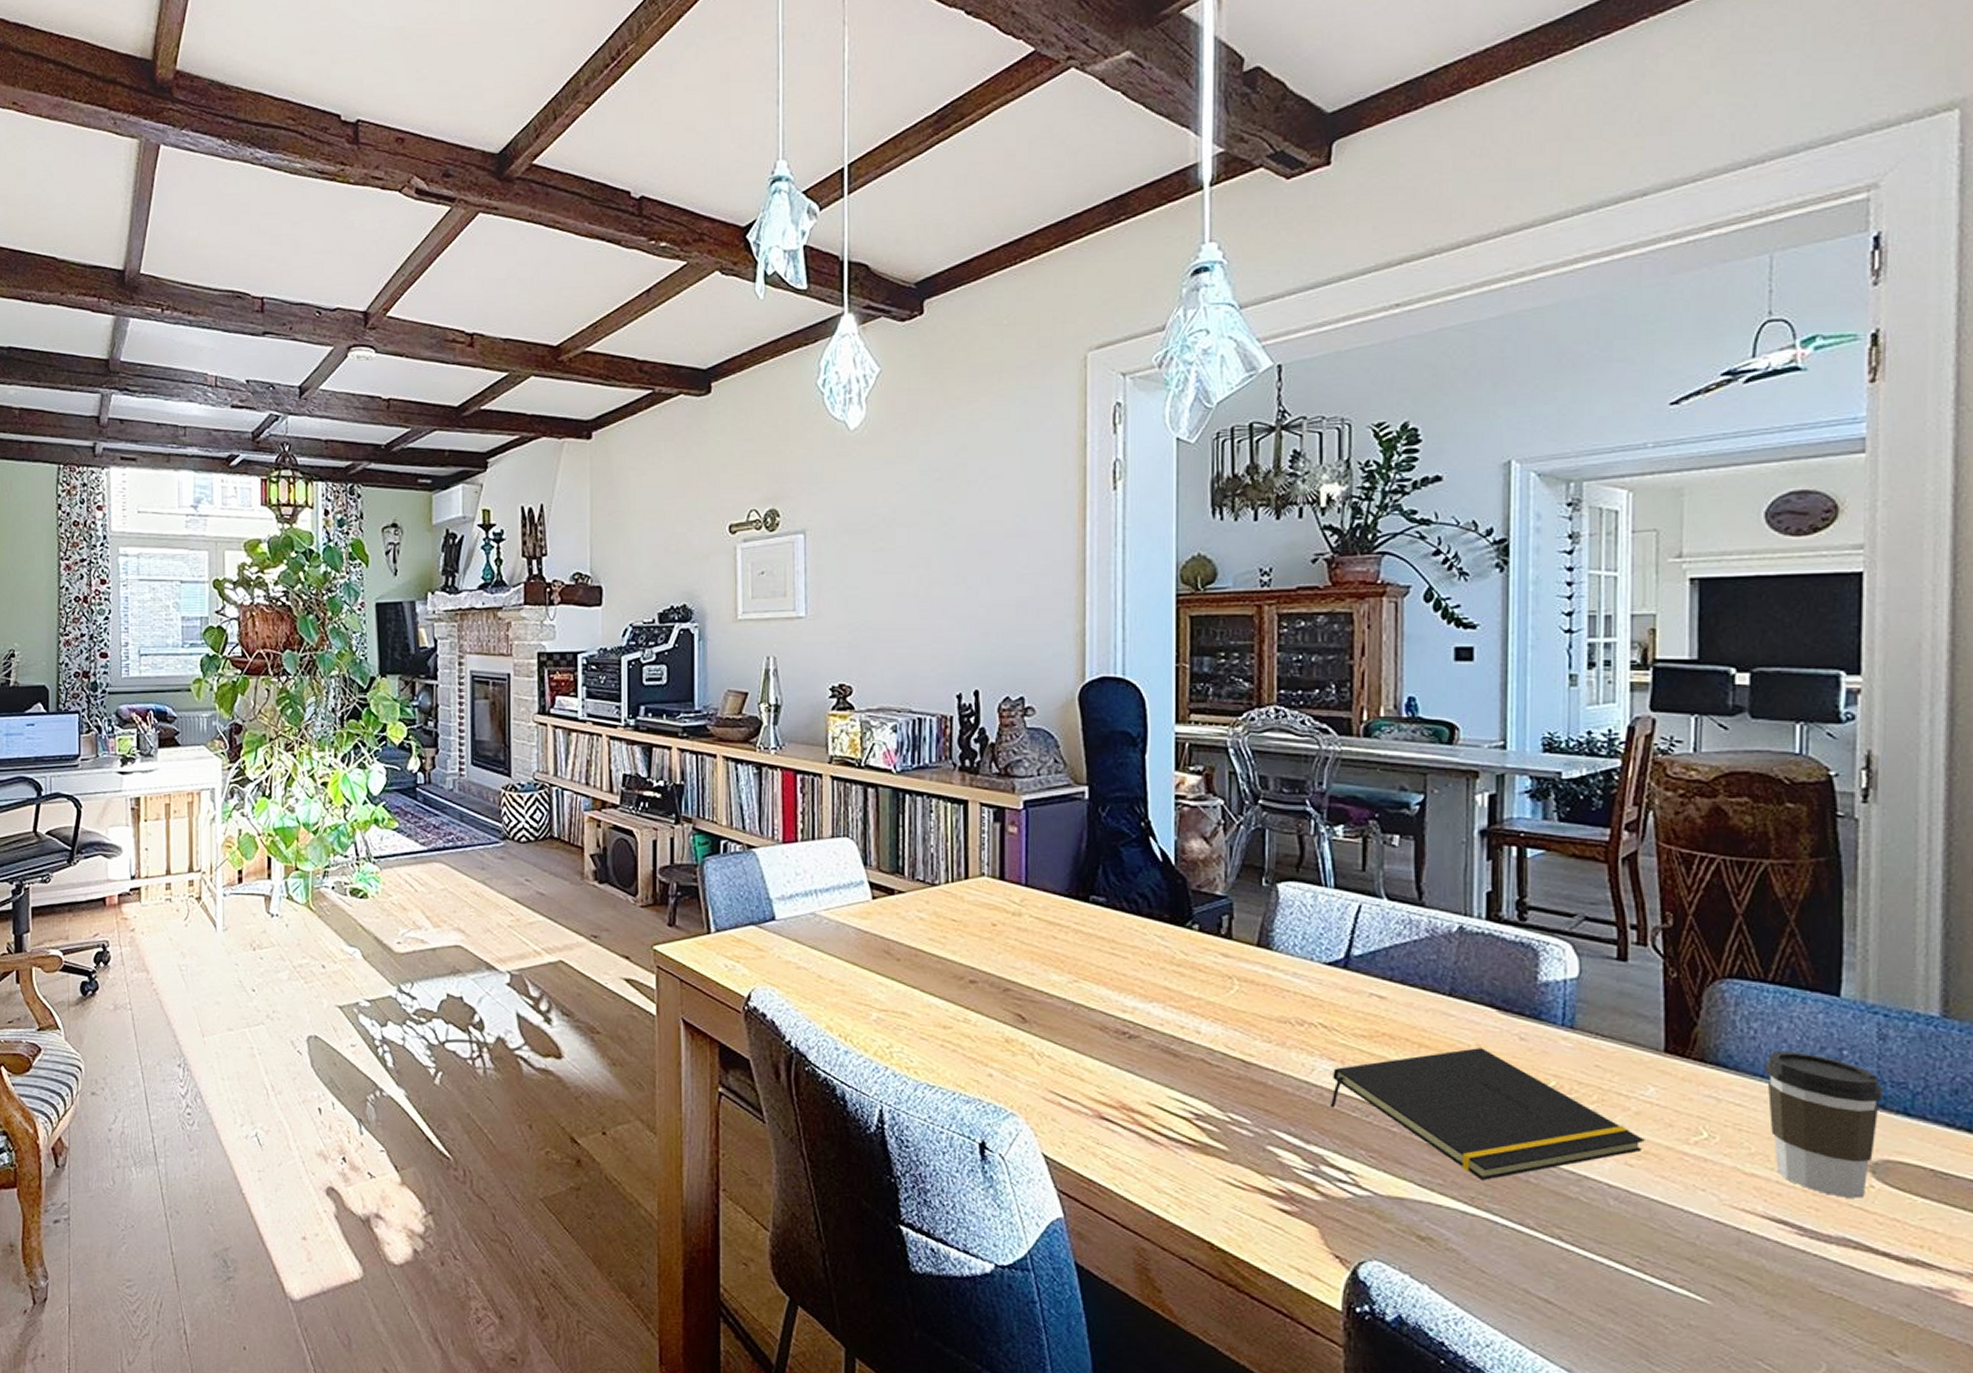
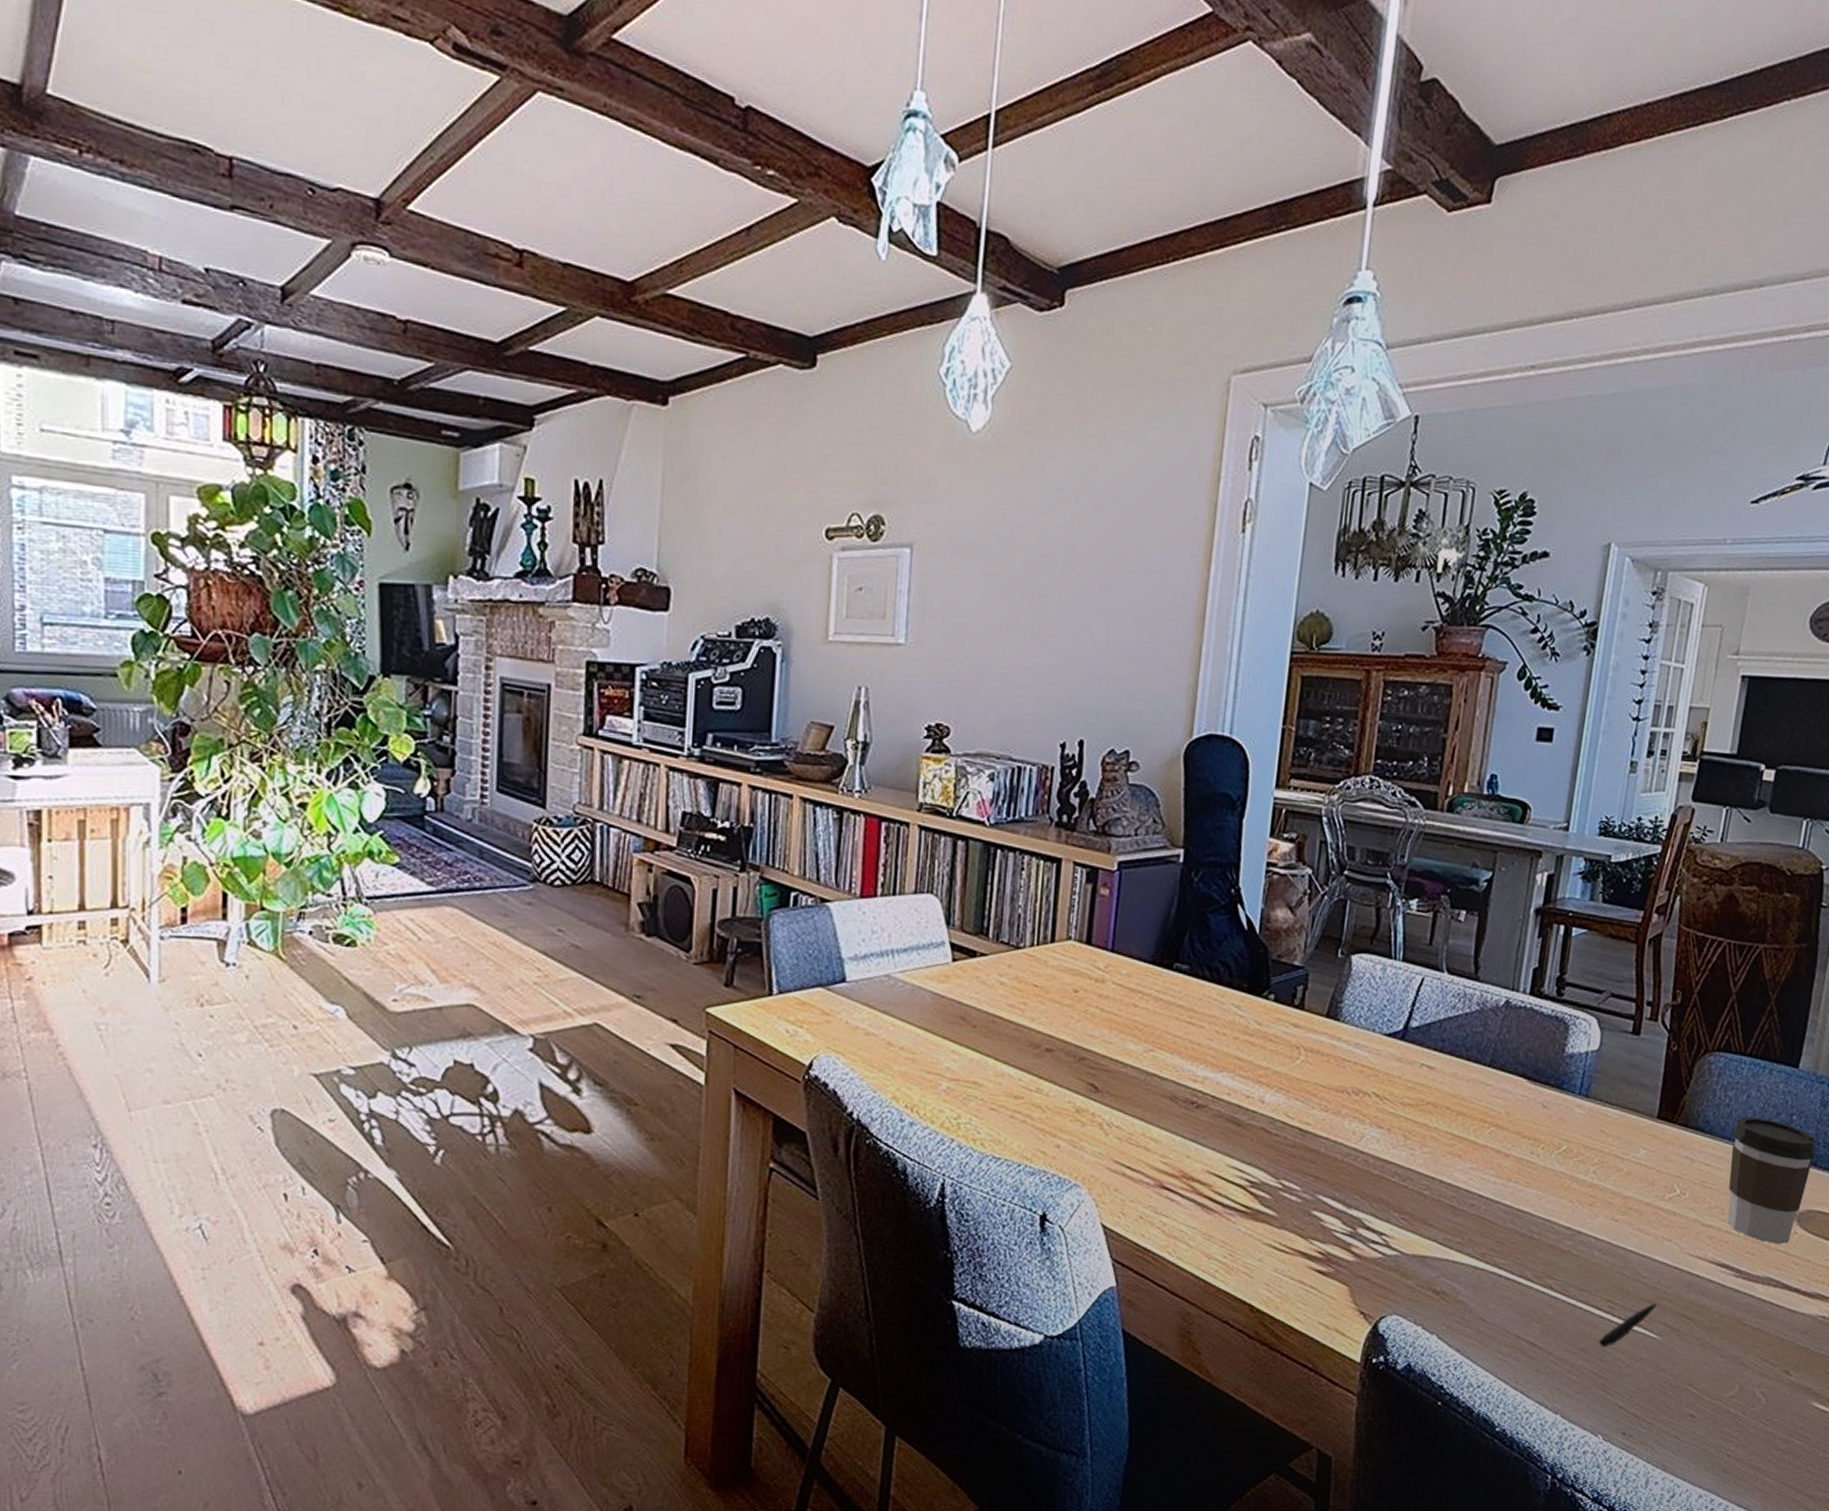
notepad: present [1329,1048,1645,1180] -> none [1372,1115,1630,1237]
pen: none [1630,1262,1699,1310] -> present [1598,1304,1657,1348]

